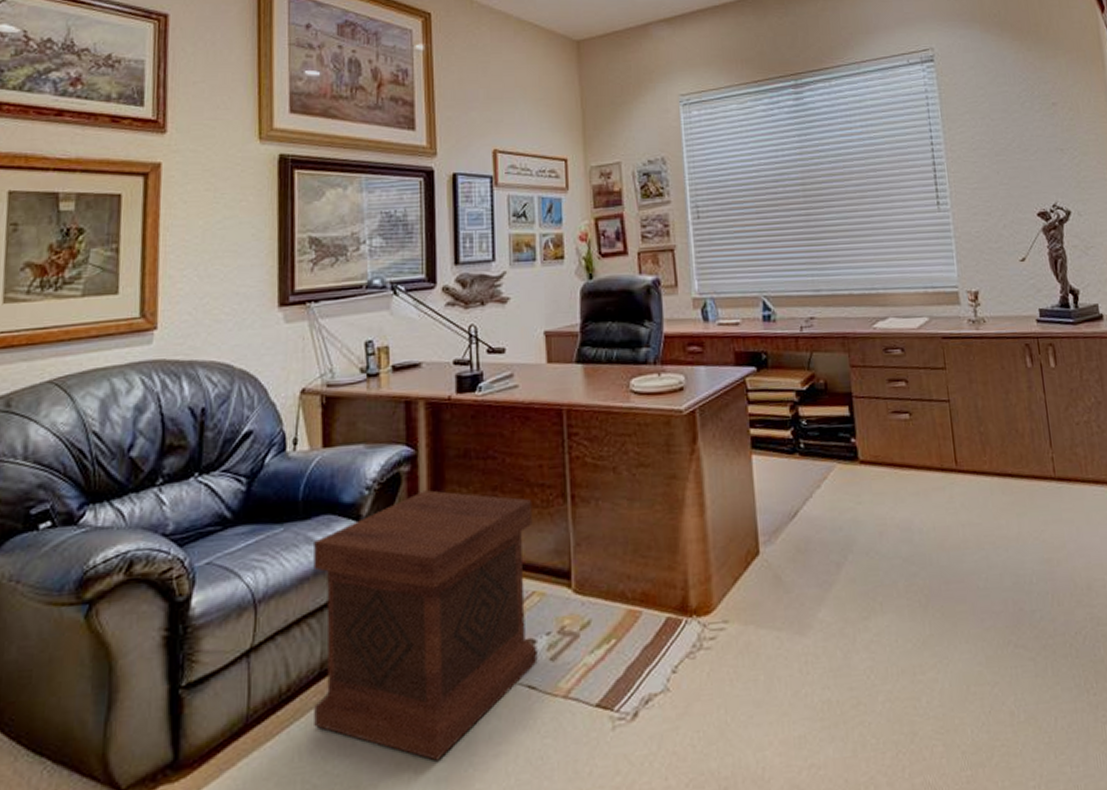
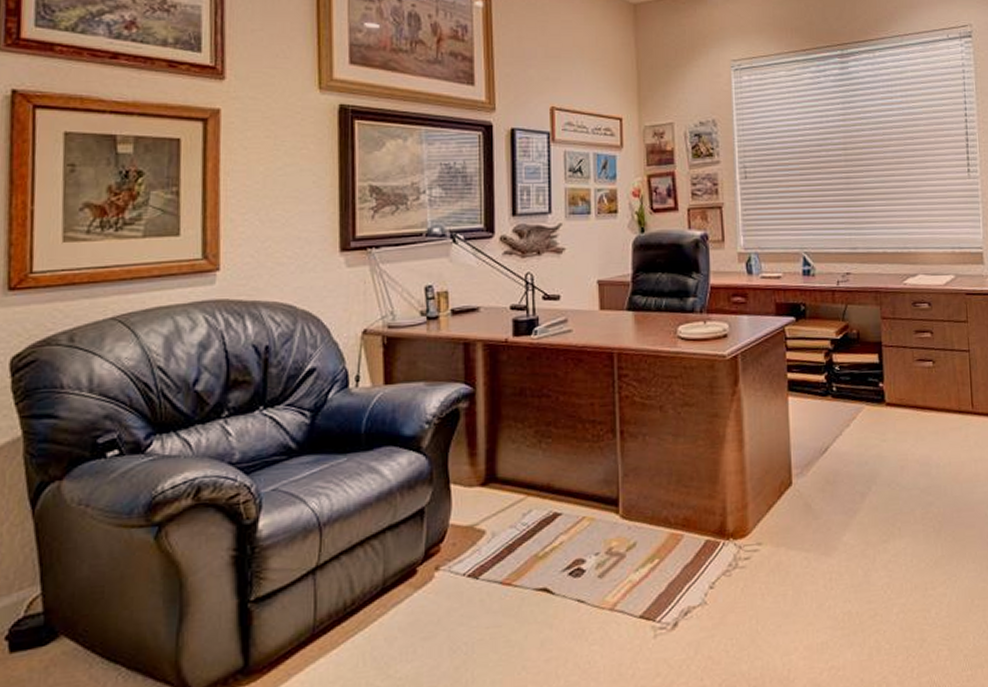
side table: present [313,490,538,761] -> none [376,425,587,666]

